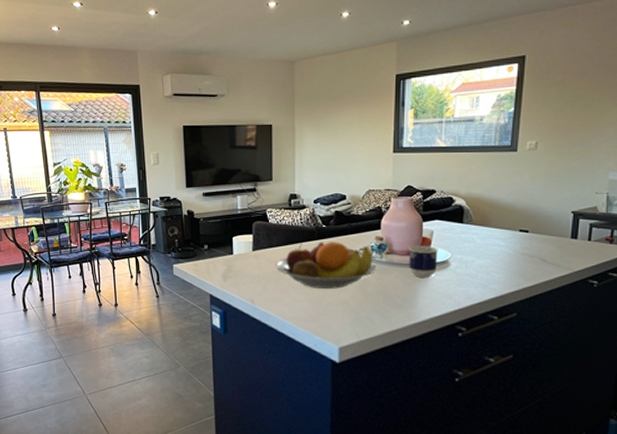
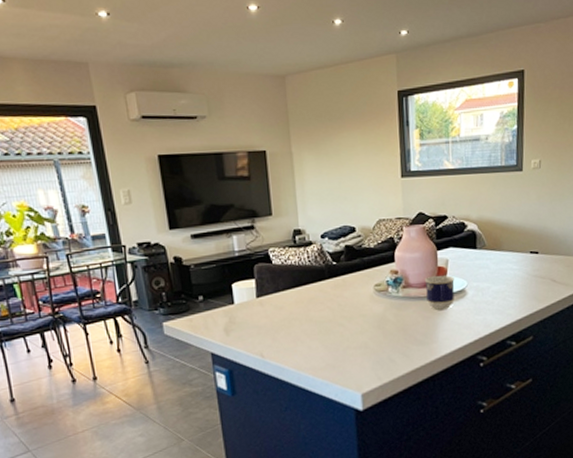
fruit bowl: present [275,242,378,289] -> none [284,279,395,333]

